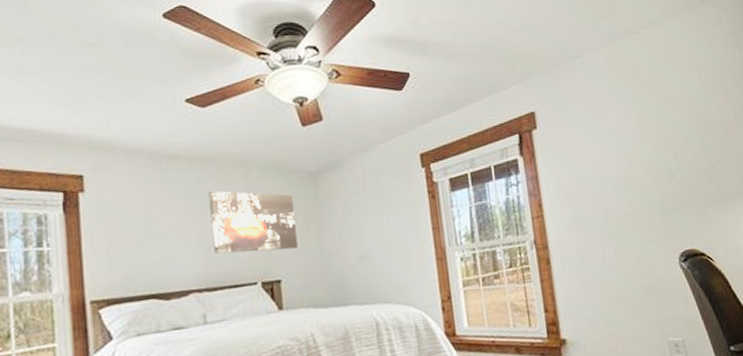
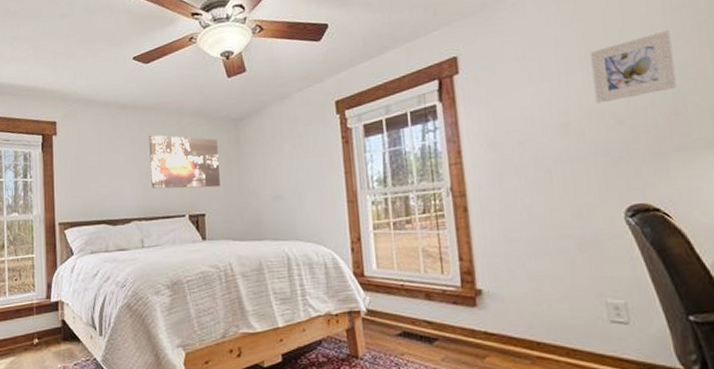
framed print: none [645,95,713,159] -> present [589,30,677,104]

